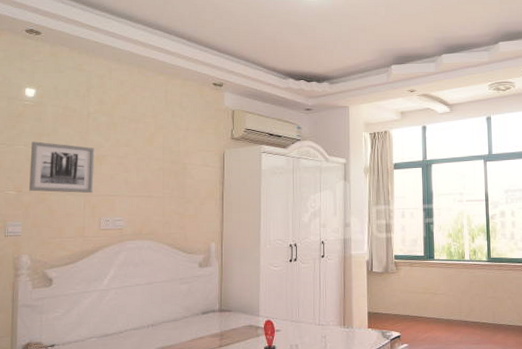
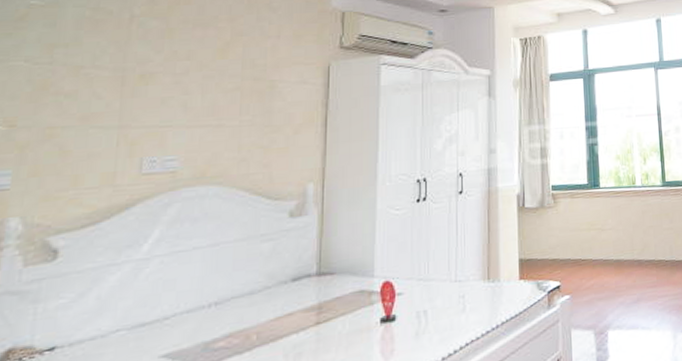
wall art: present [29,141,95,194] -> none [28,55,140,126]

